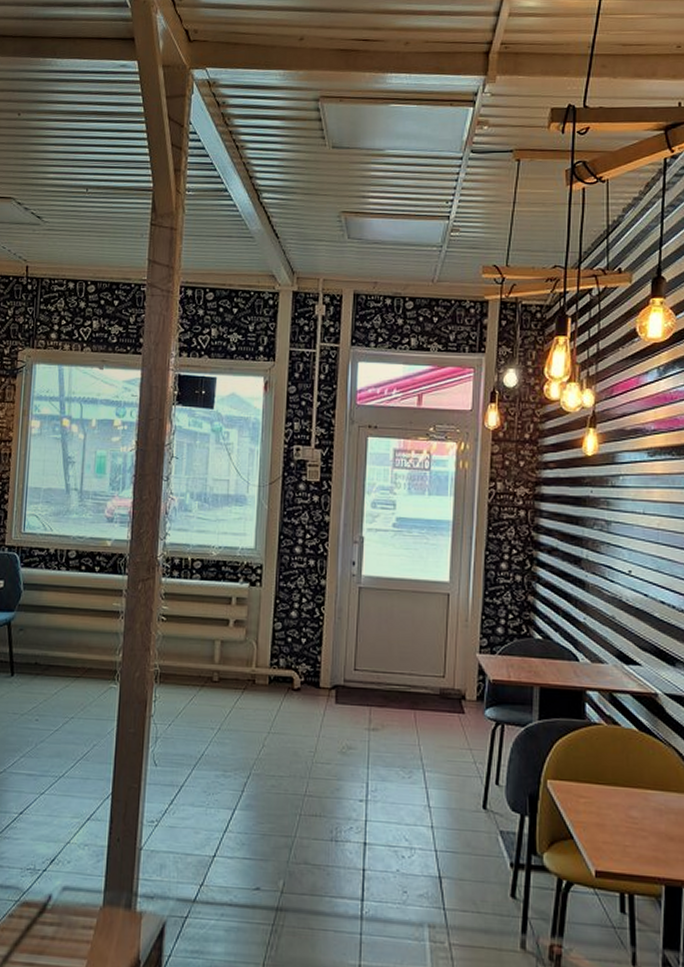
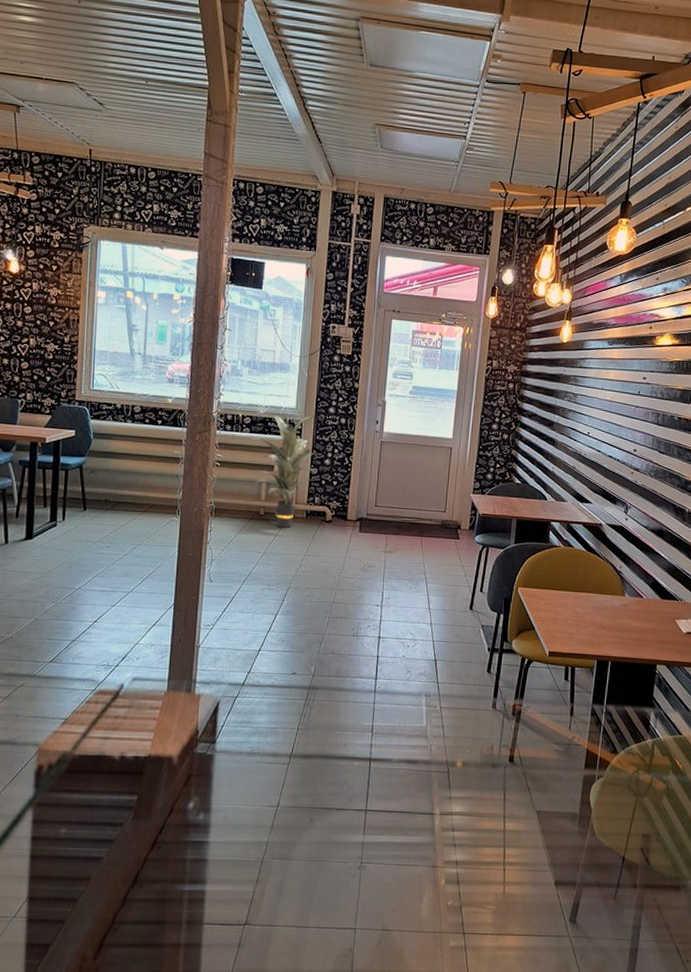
indoor plant: none [198,546,286,698] -> present [248,406,322,528]

